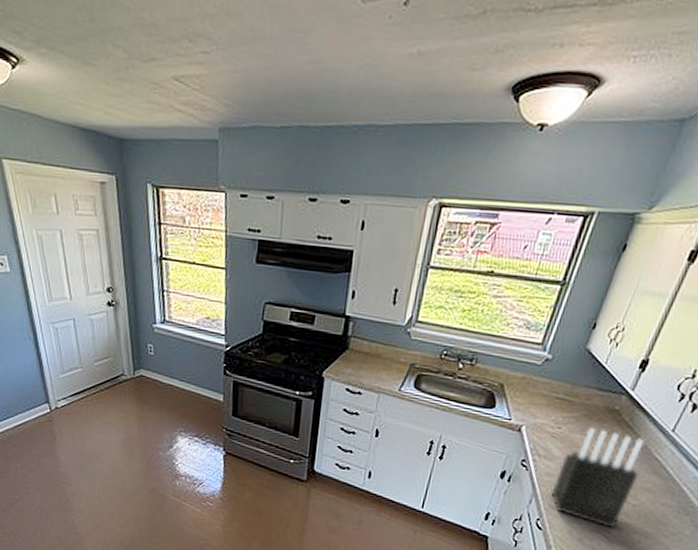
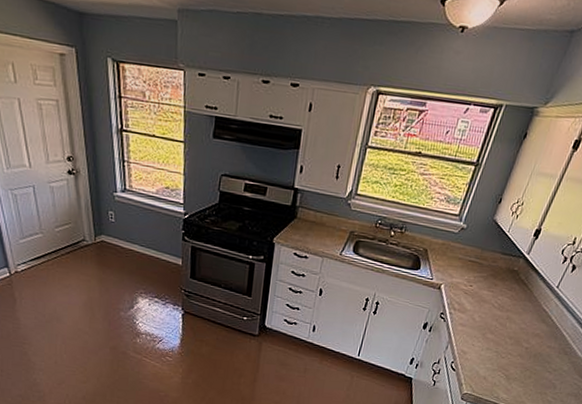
knife block: present [551,426,646,529] -> none [463,284,537,368]

